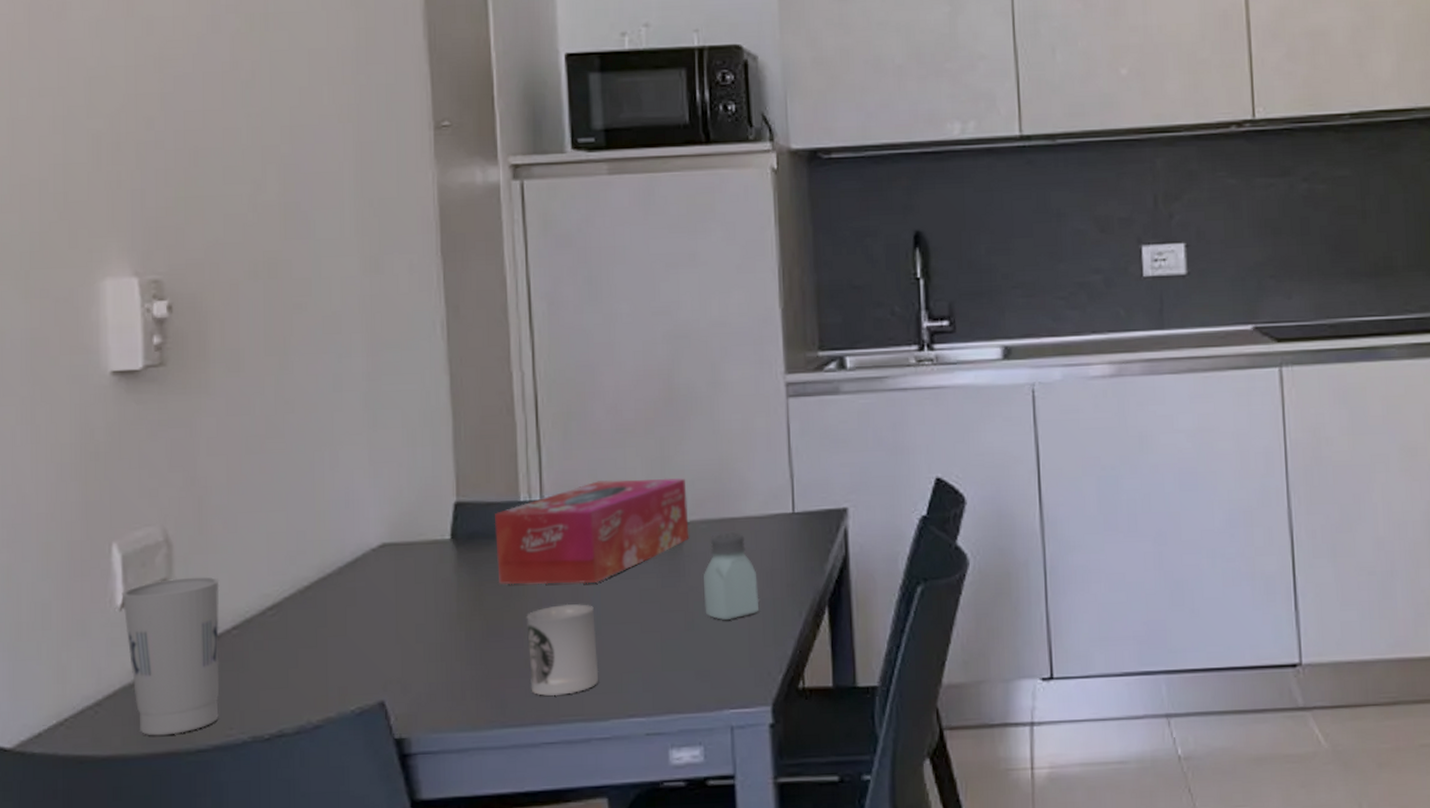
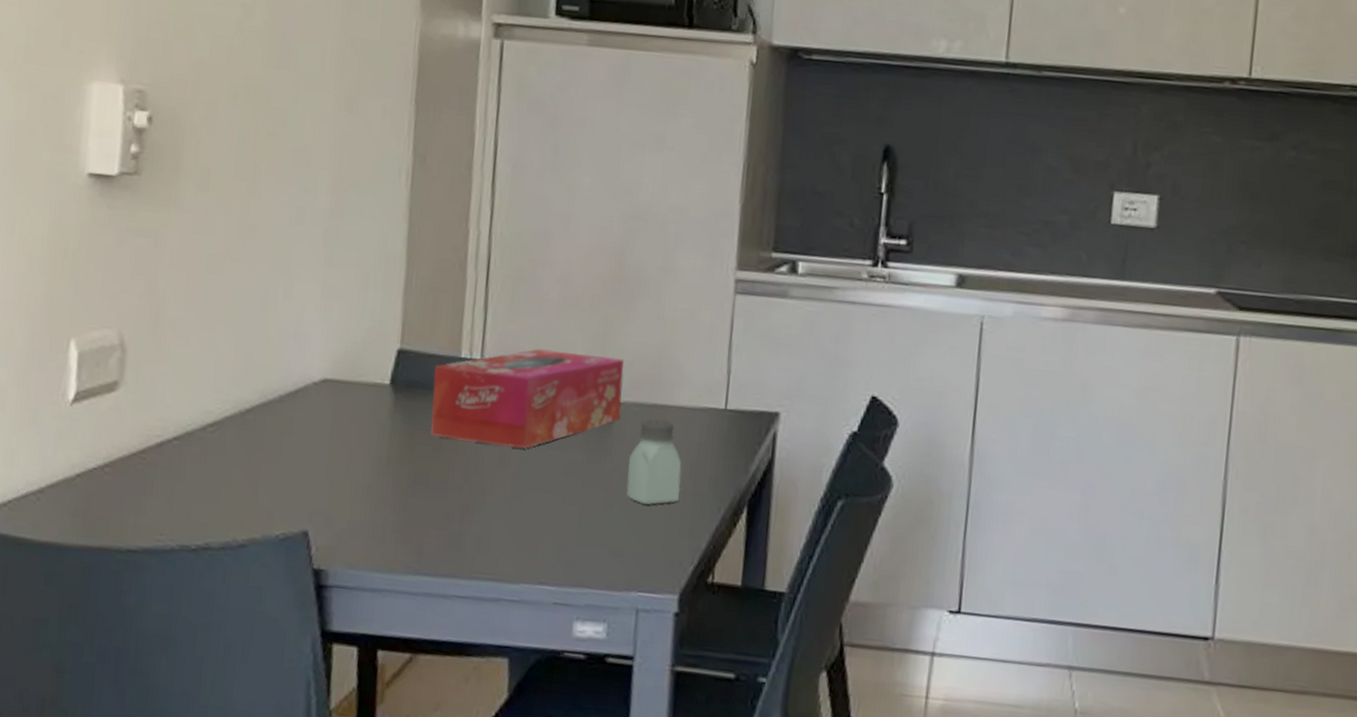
cup: present [121,576,220,736] -> none [73,382,167,532]
cup: present [527,603,599,696] -> none [448,464,519,553]

